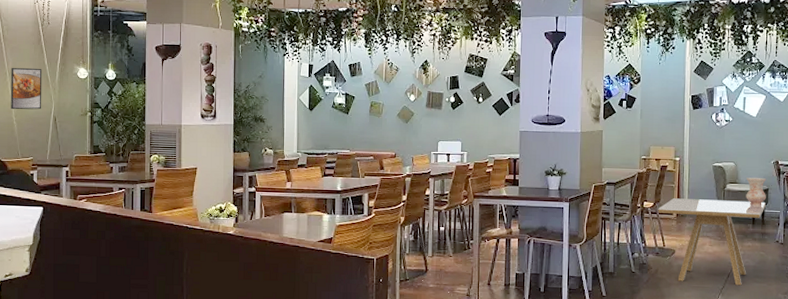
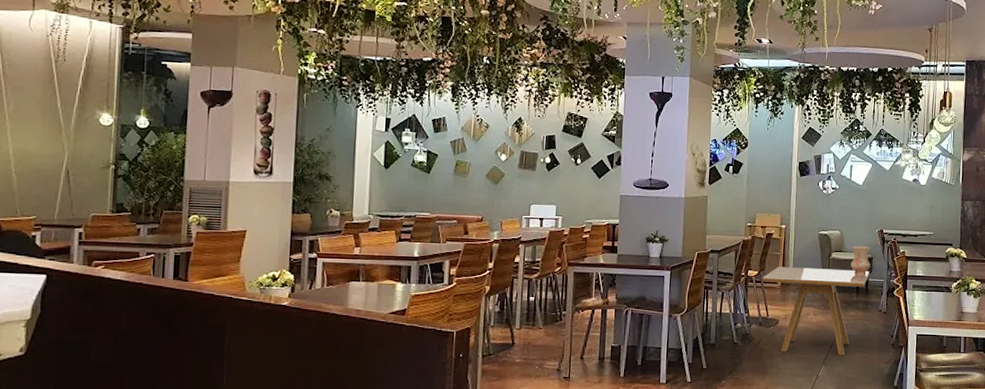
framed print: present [11,67,42,110] -> none [9,109,54,160]

